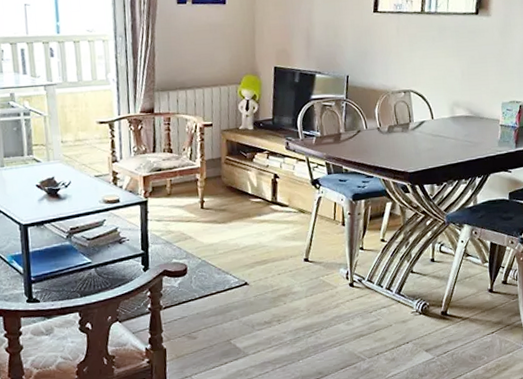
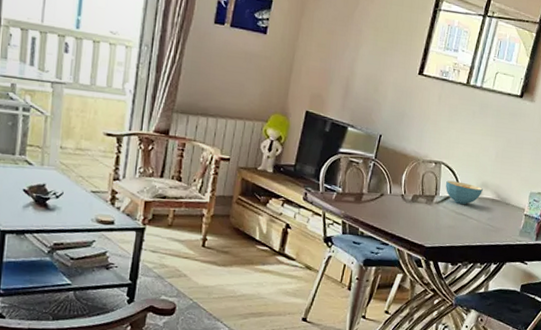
cereal bowl: none [418,105,455,127] -> present [446,180,483,205]

